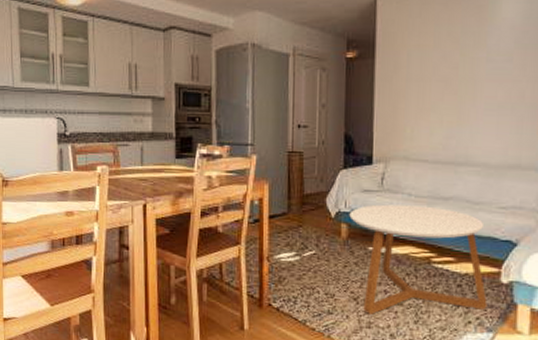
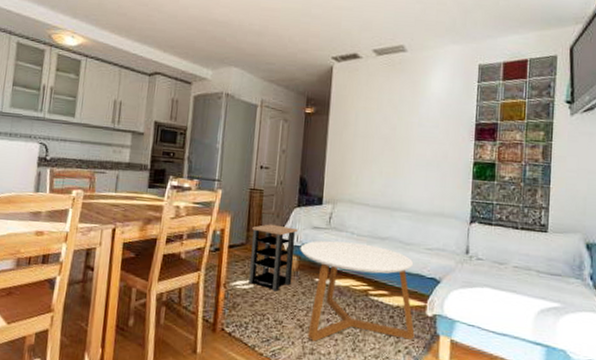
side table: none [294,189,345,263] -> present [248,224,298,291]

